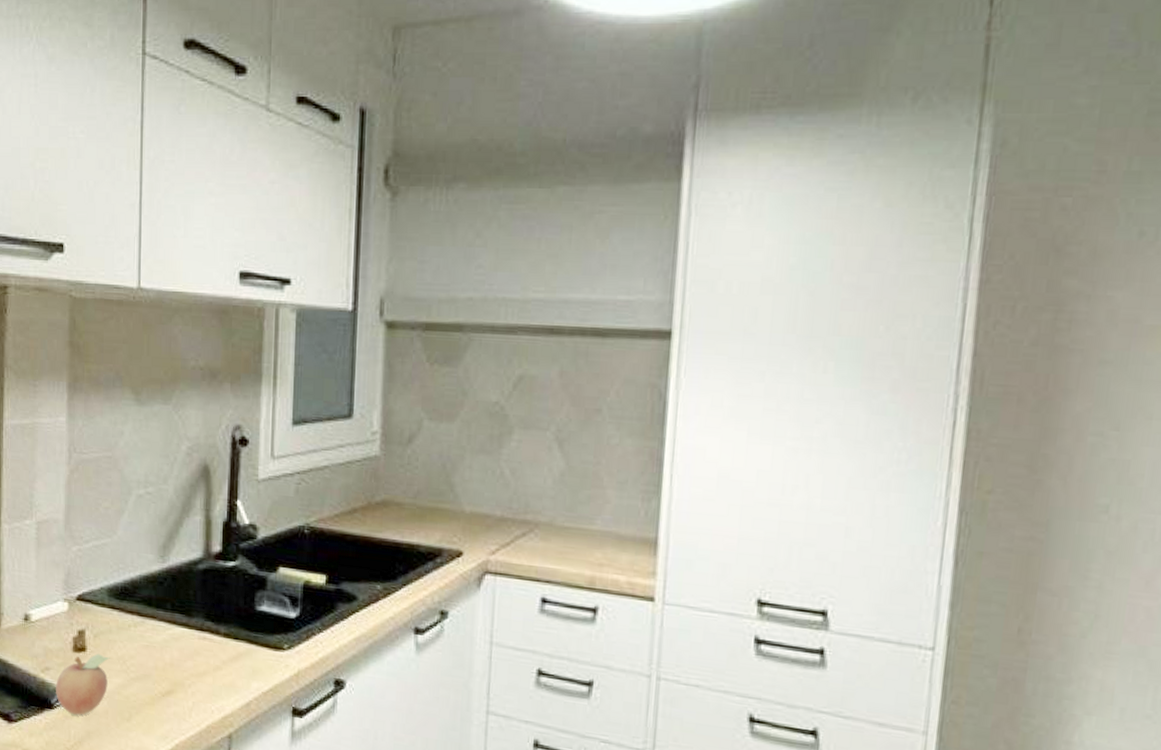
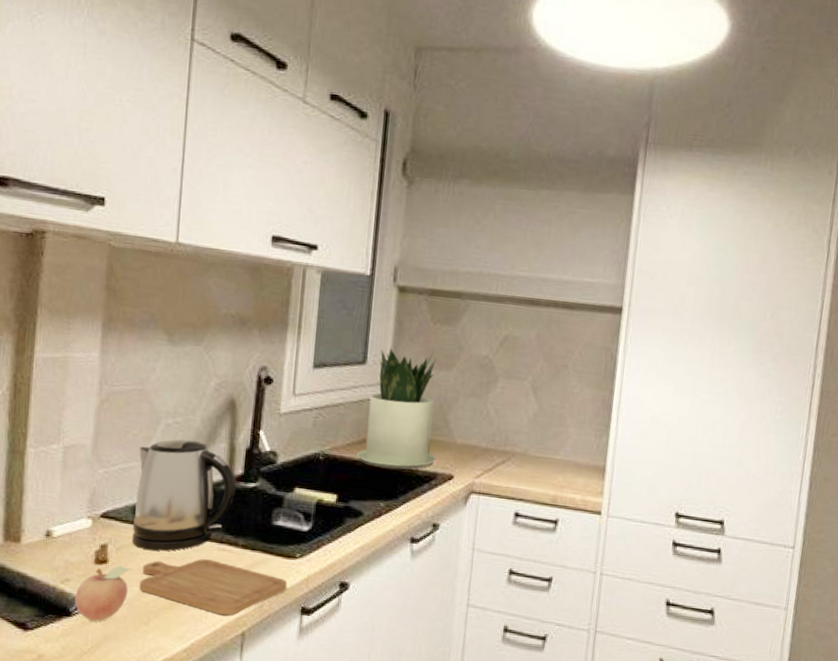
kettle: none [109,511,214,639] -> present [132,439,236,551]
chopping board: none [119,648,276,714] -> present [139,559,288,616]
planter: none [347,396,441,545] -> present [357,347,438,470]

